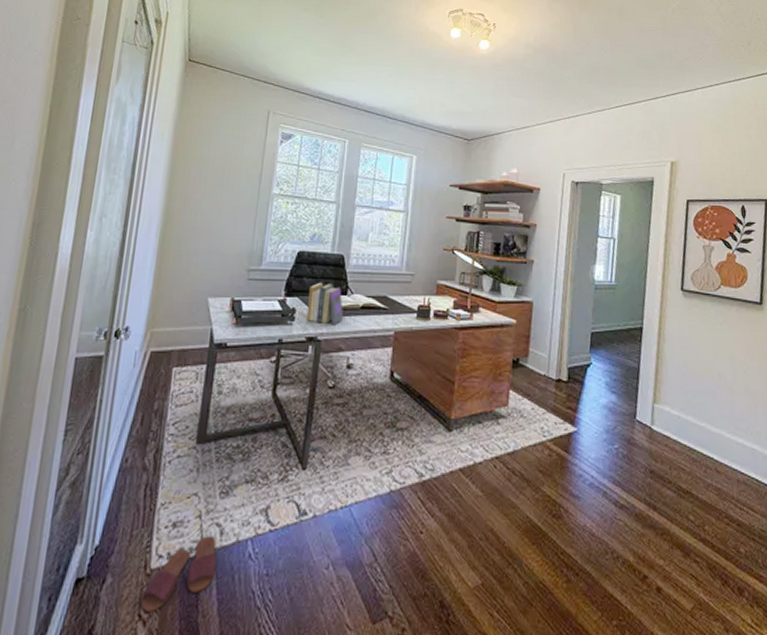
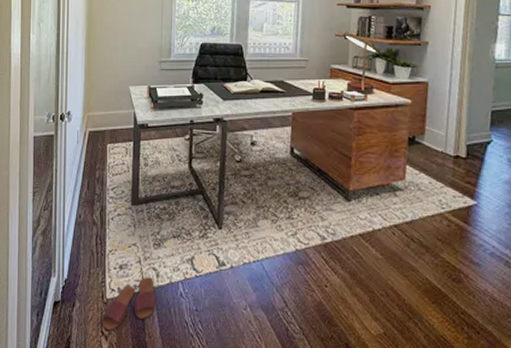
books: present [306,282,344,325] -> none [212,70,246,108]

